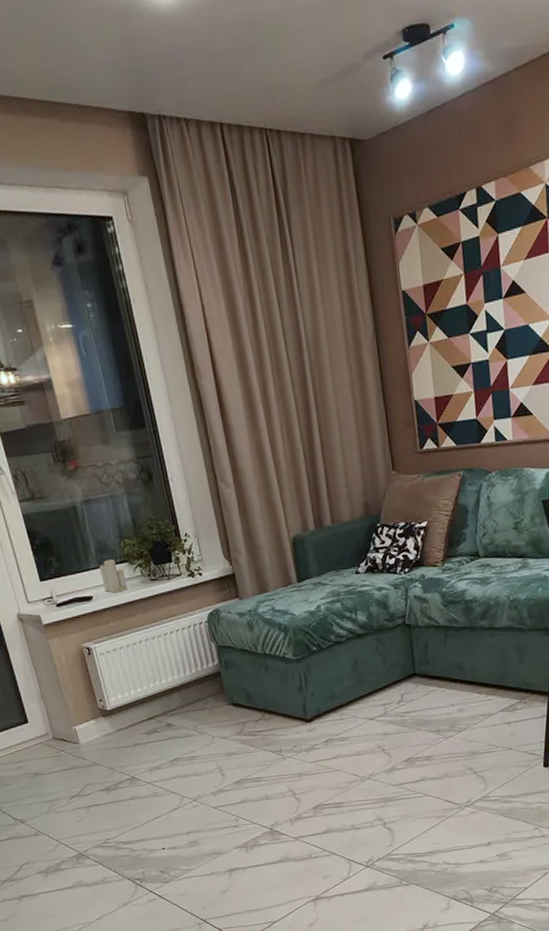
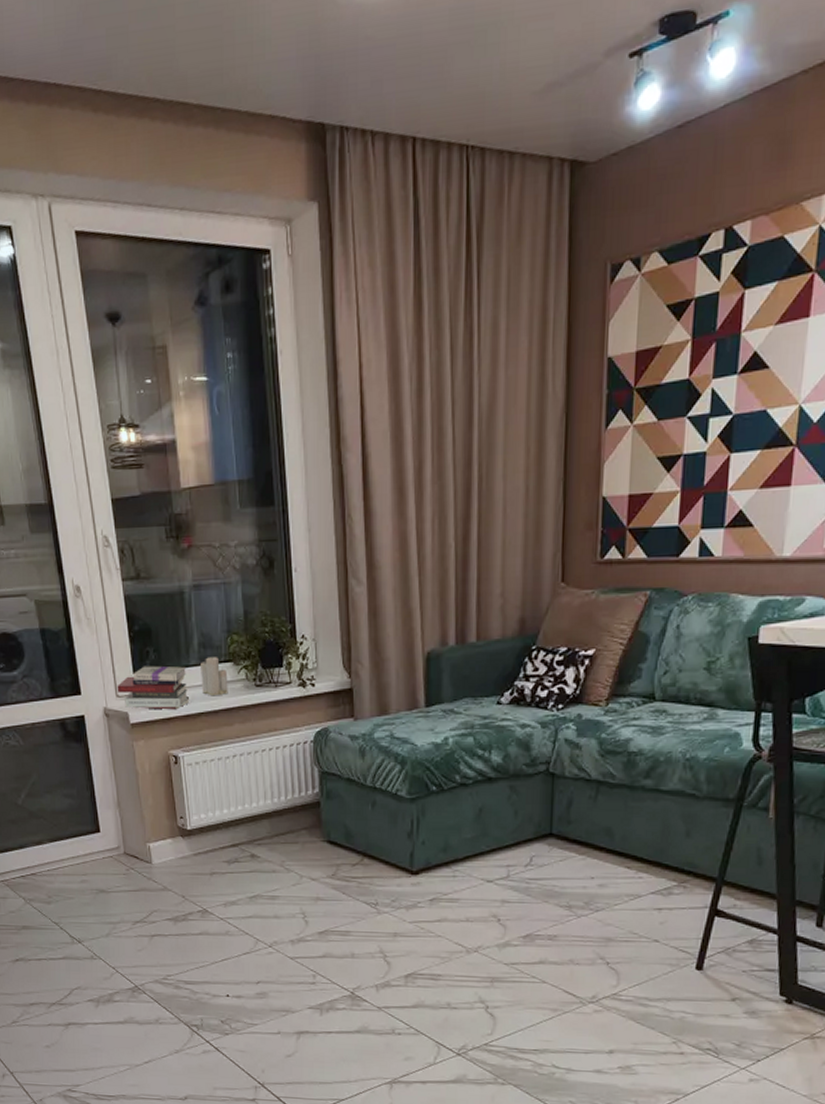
books: none [26,570,94,611] -> present [117,666,189,710]

